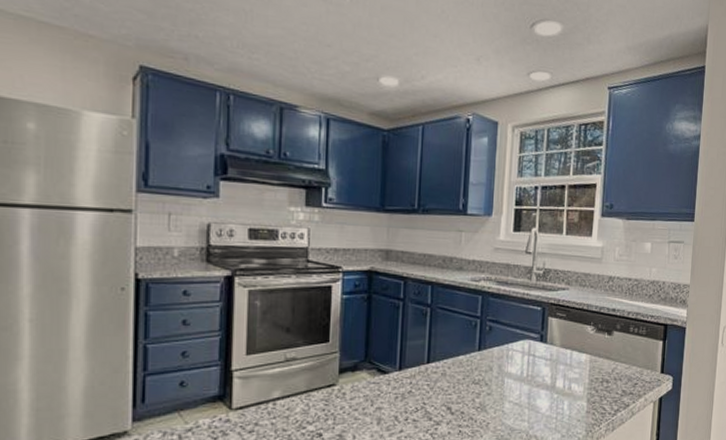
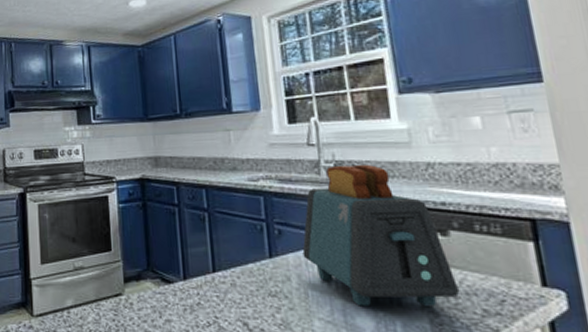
toaster: none [506,272,611,391] -> present [302,164,460,307]

